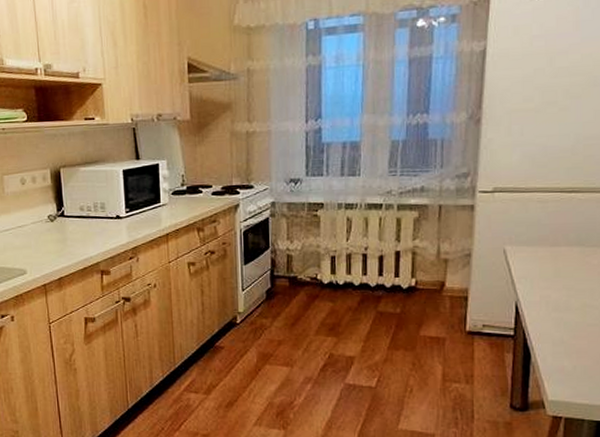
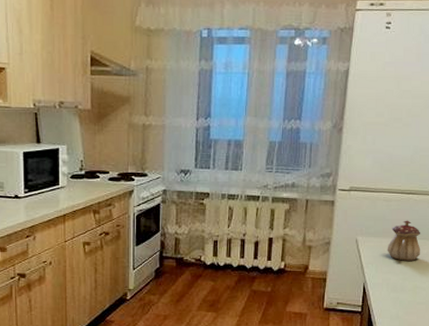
teapot: none [544,224,590,274] -> present [387,220,421,261]

